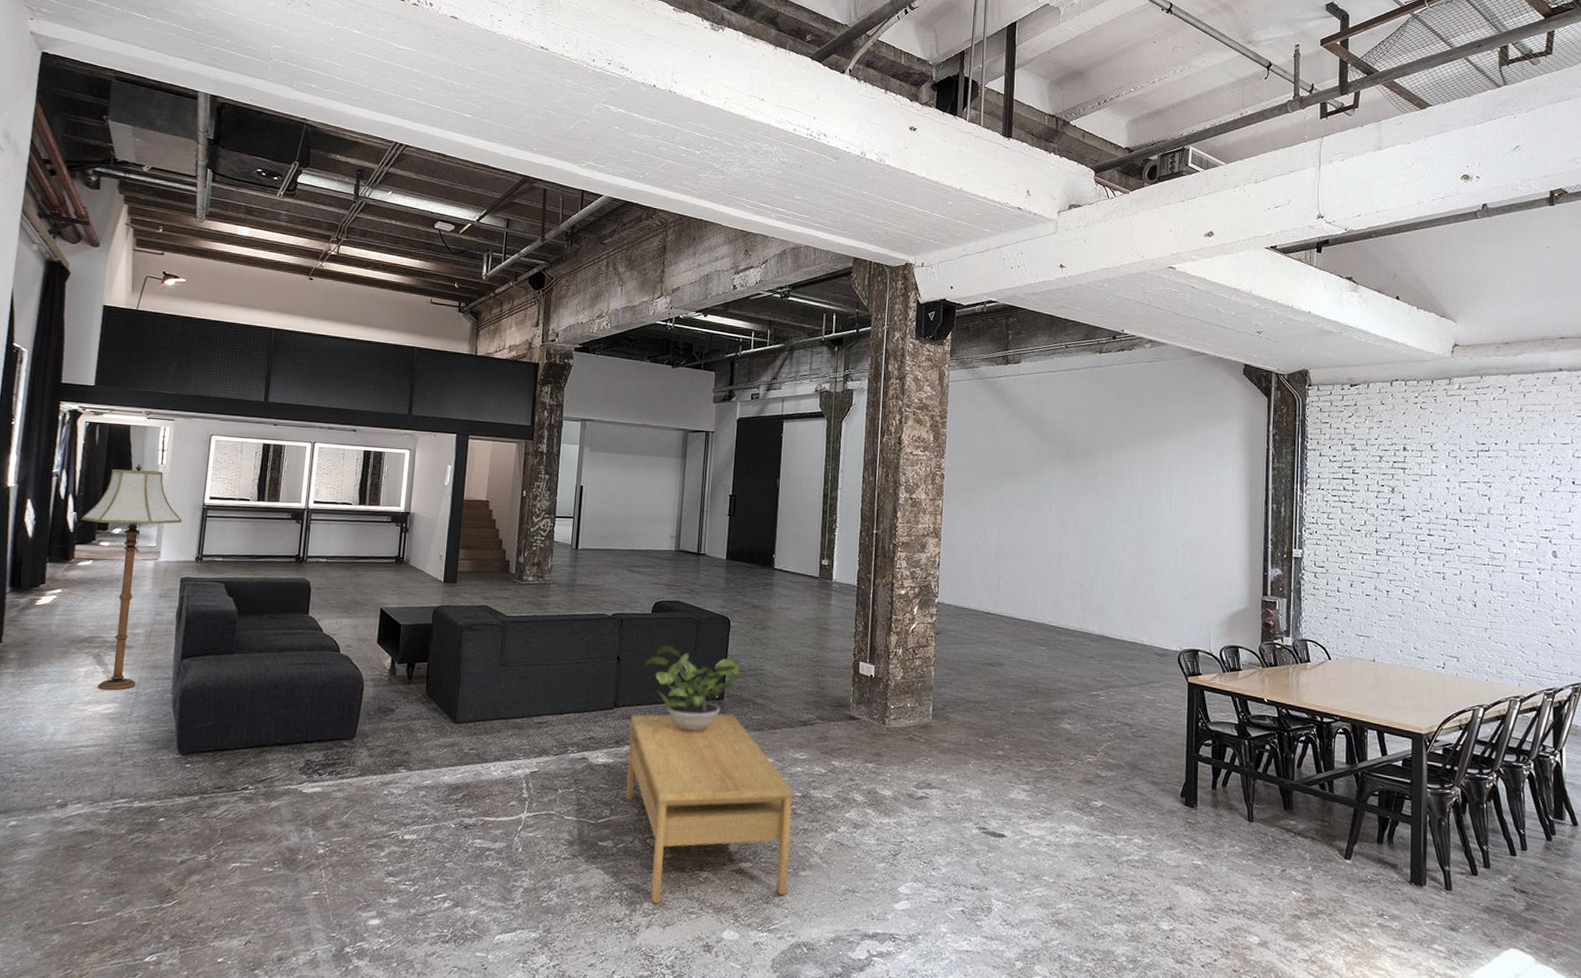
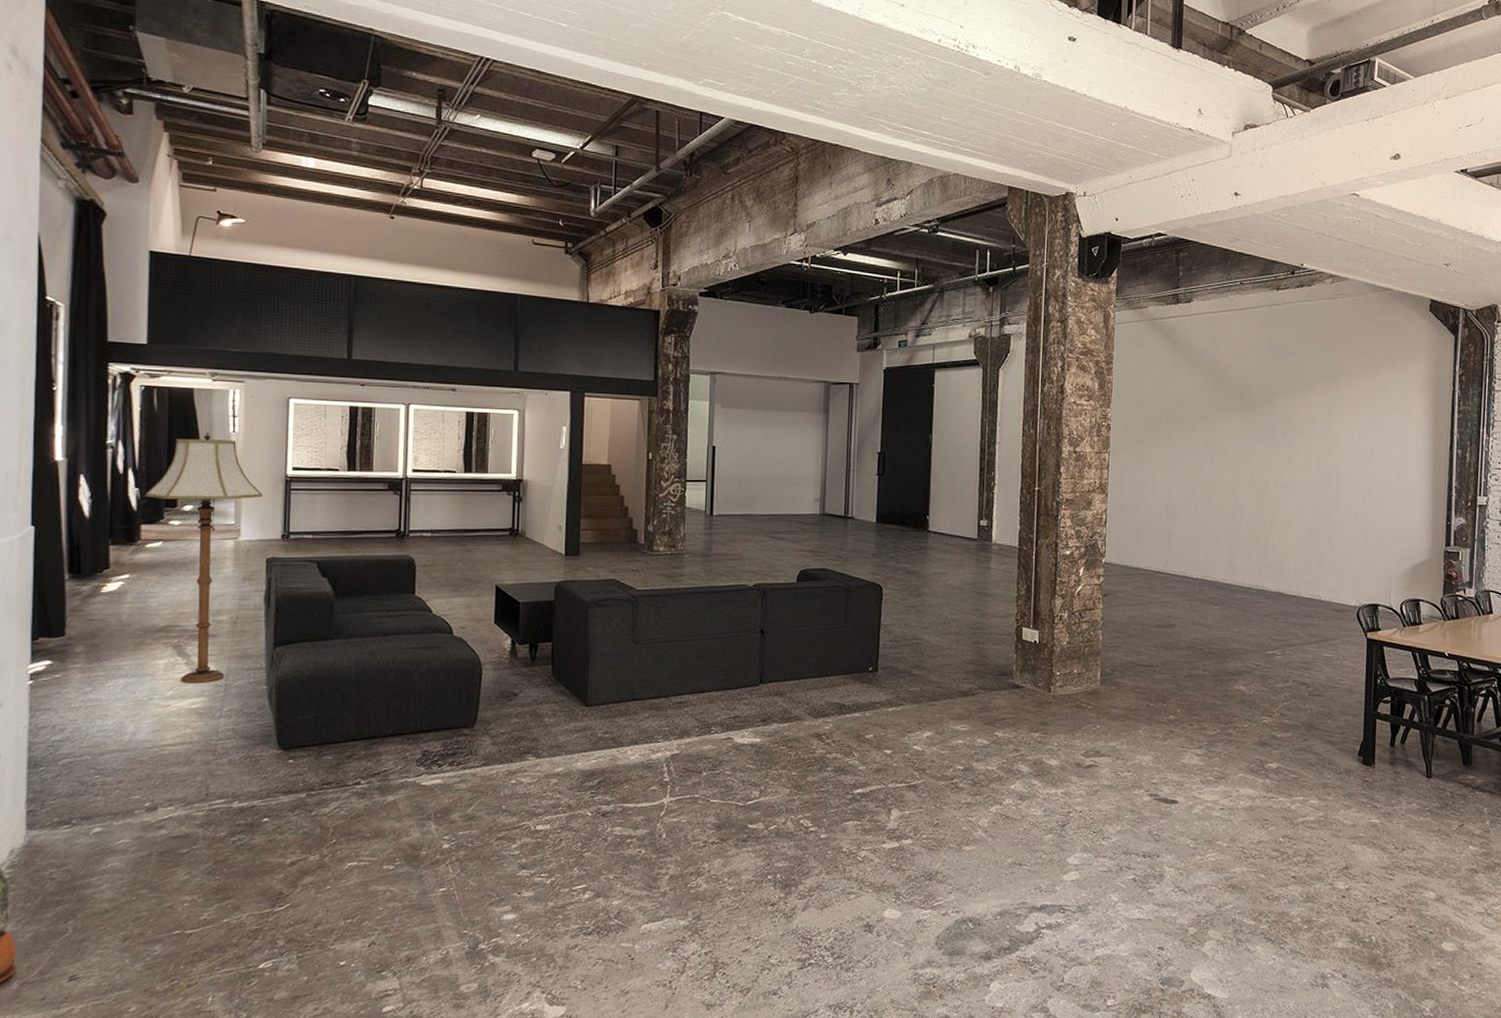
coffee table: present [625,713,794,905] -> none [775,686,955,886]
potted plant: present [644,645,740,732] -> none [791,616,894,707]

